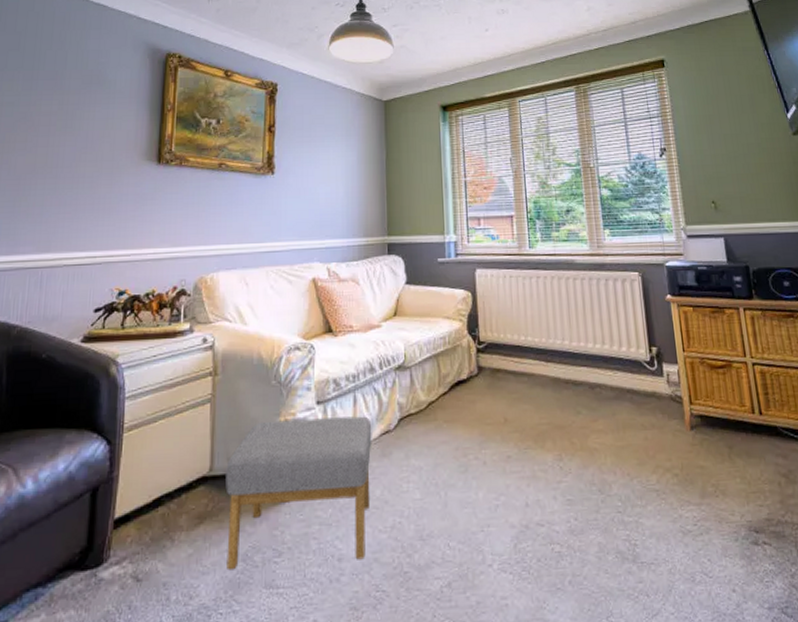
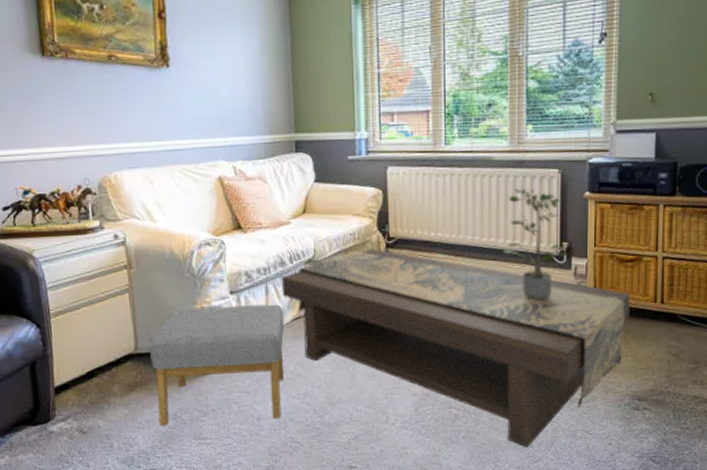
coffee table: none [370,354,730,597] -> present [281,249,630,448]
potted plant: none [592,292,659,412] -> present [502,189,568,301]

